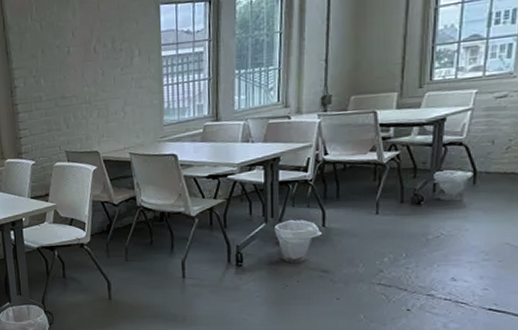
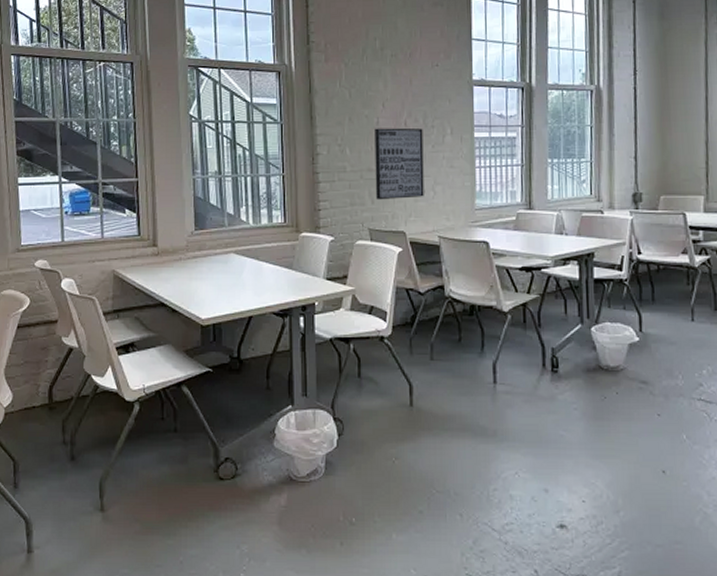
wall art: none [66,53,115,125] -> present [375,128,424,200]

